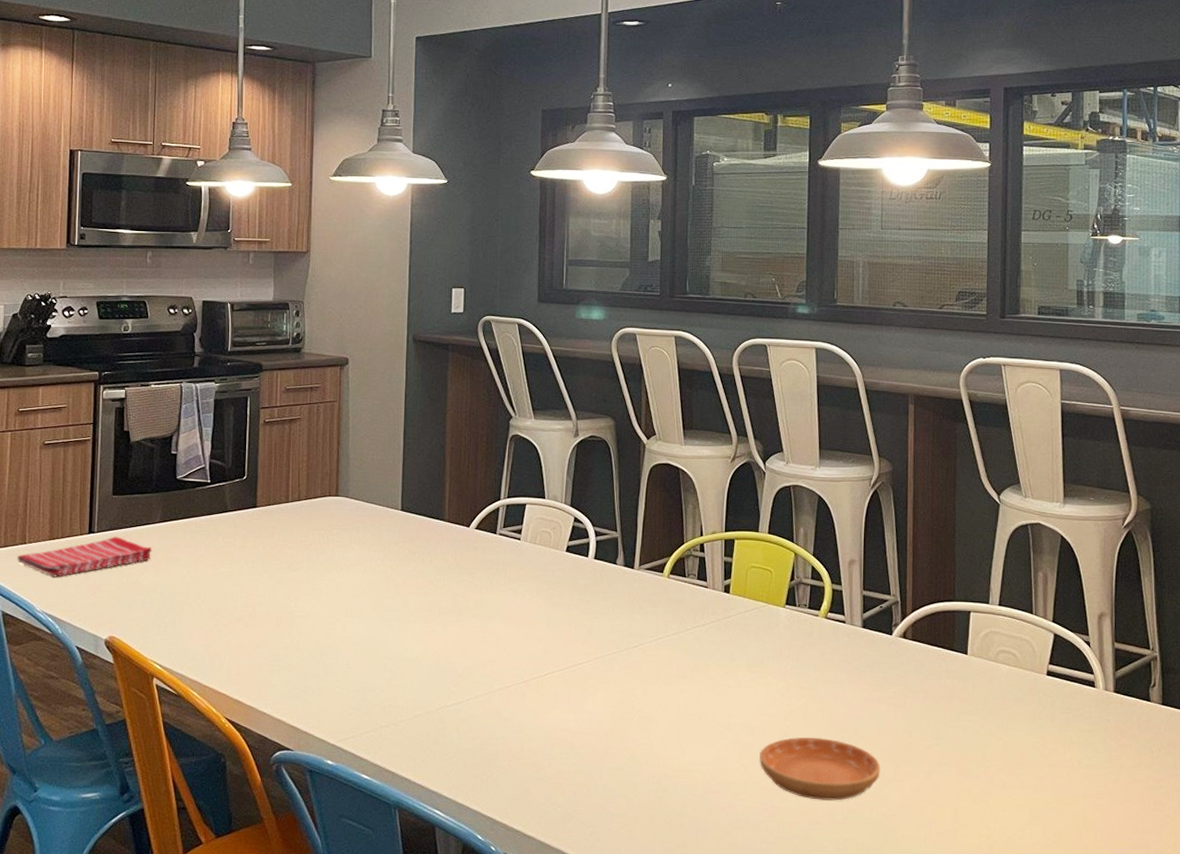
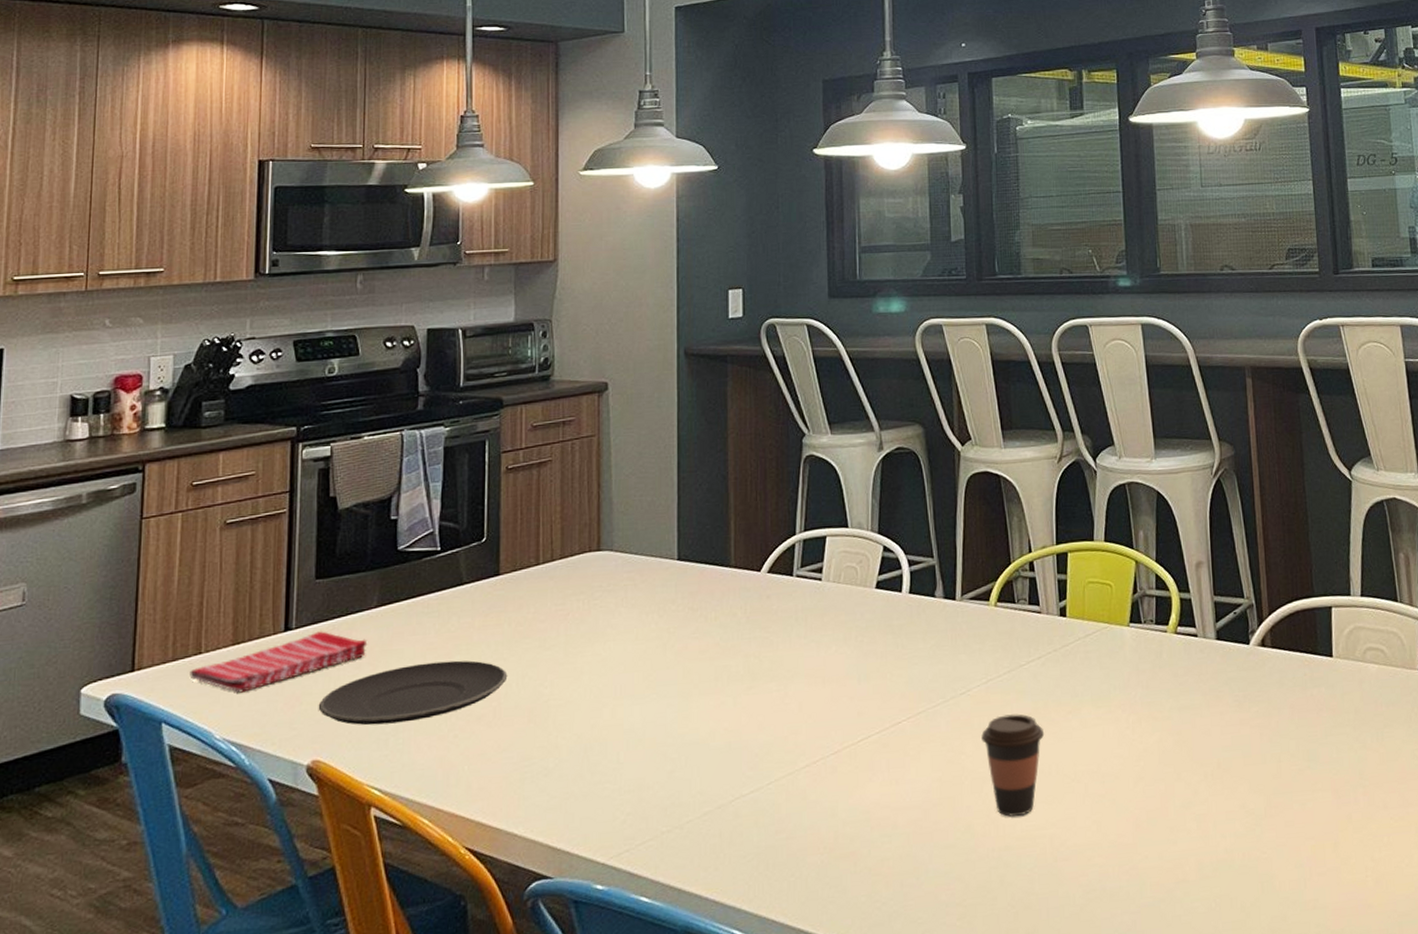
plate: none [114,570,261,615] -> present [318,660,508,725]
coffee cup: none [649,668,704,752] -> present [981,714,1045,817]
saucer: present [759,737,880,801] -> none [1113,776,1250,853]

